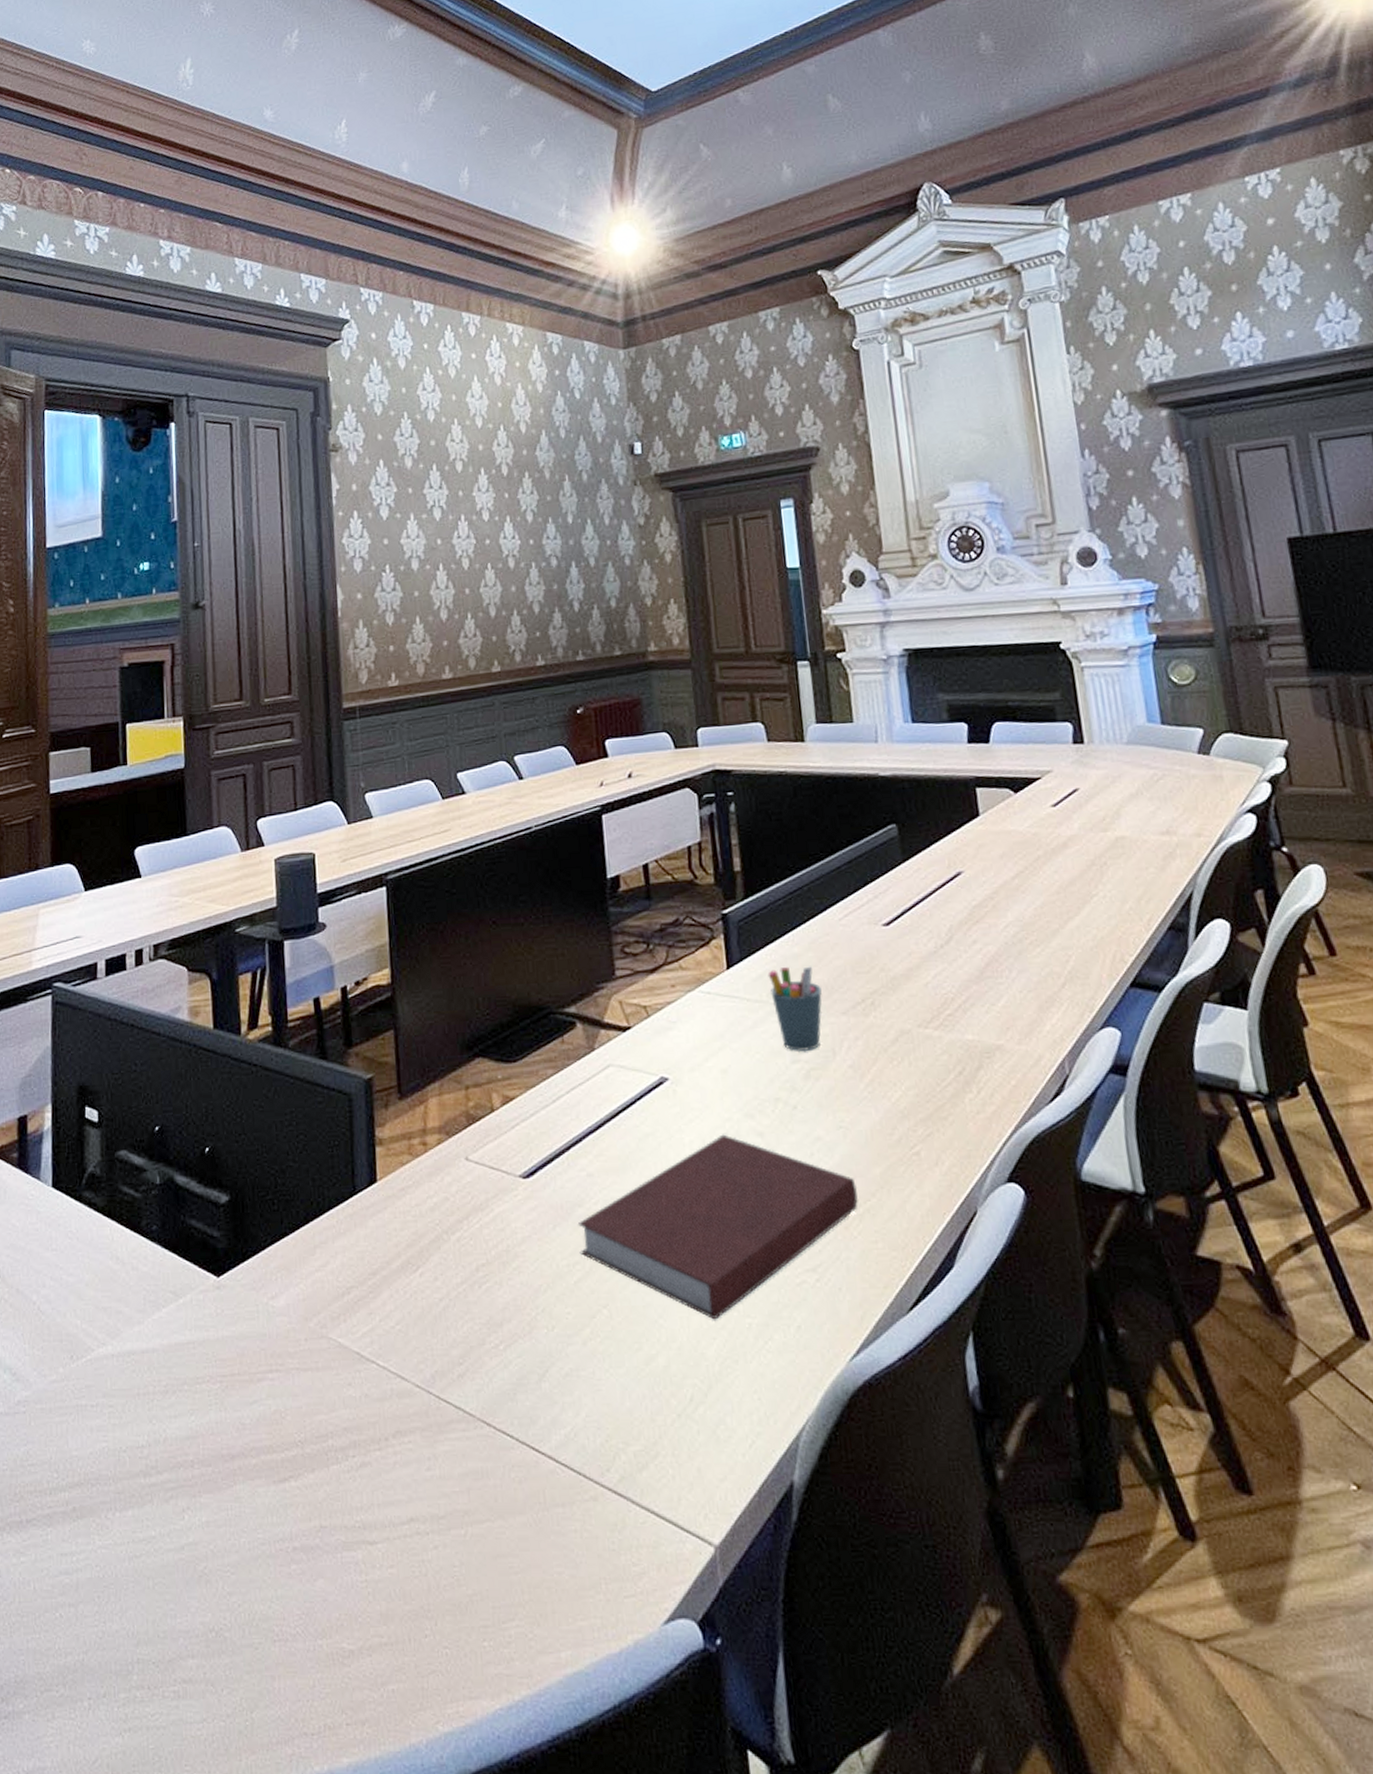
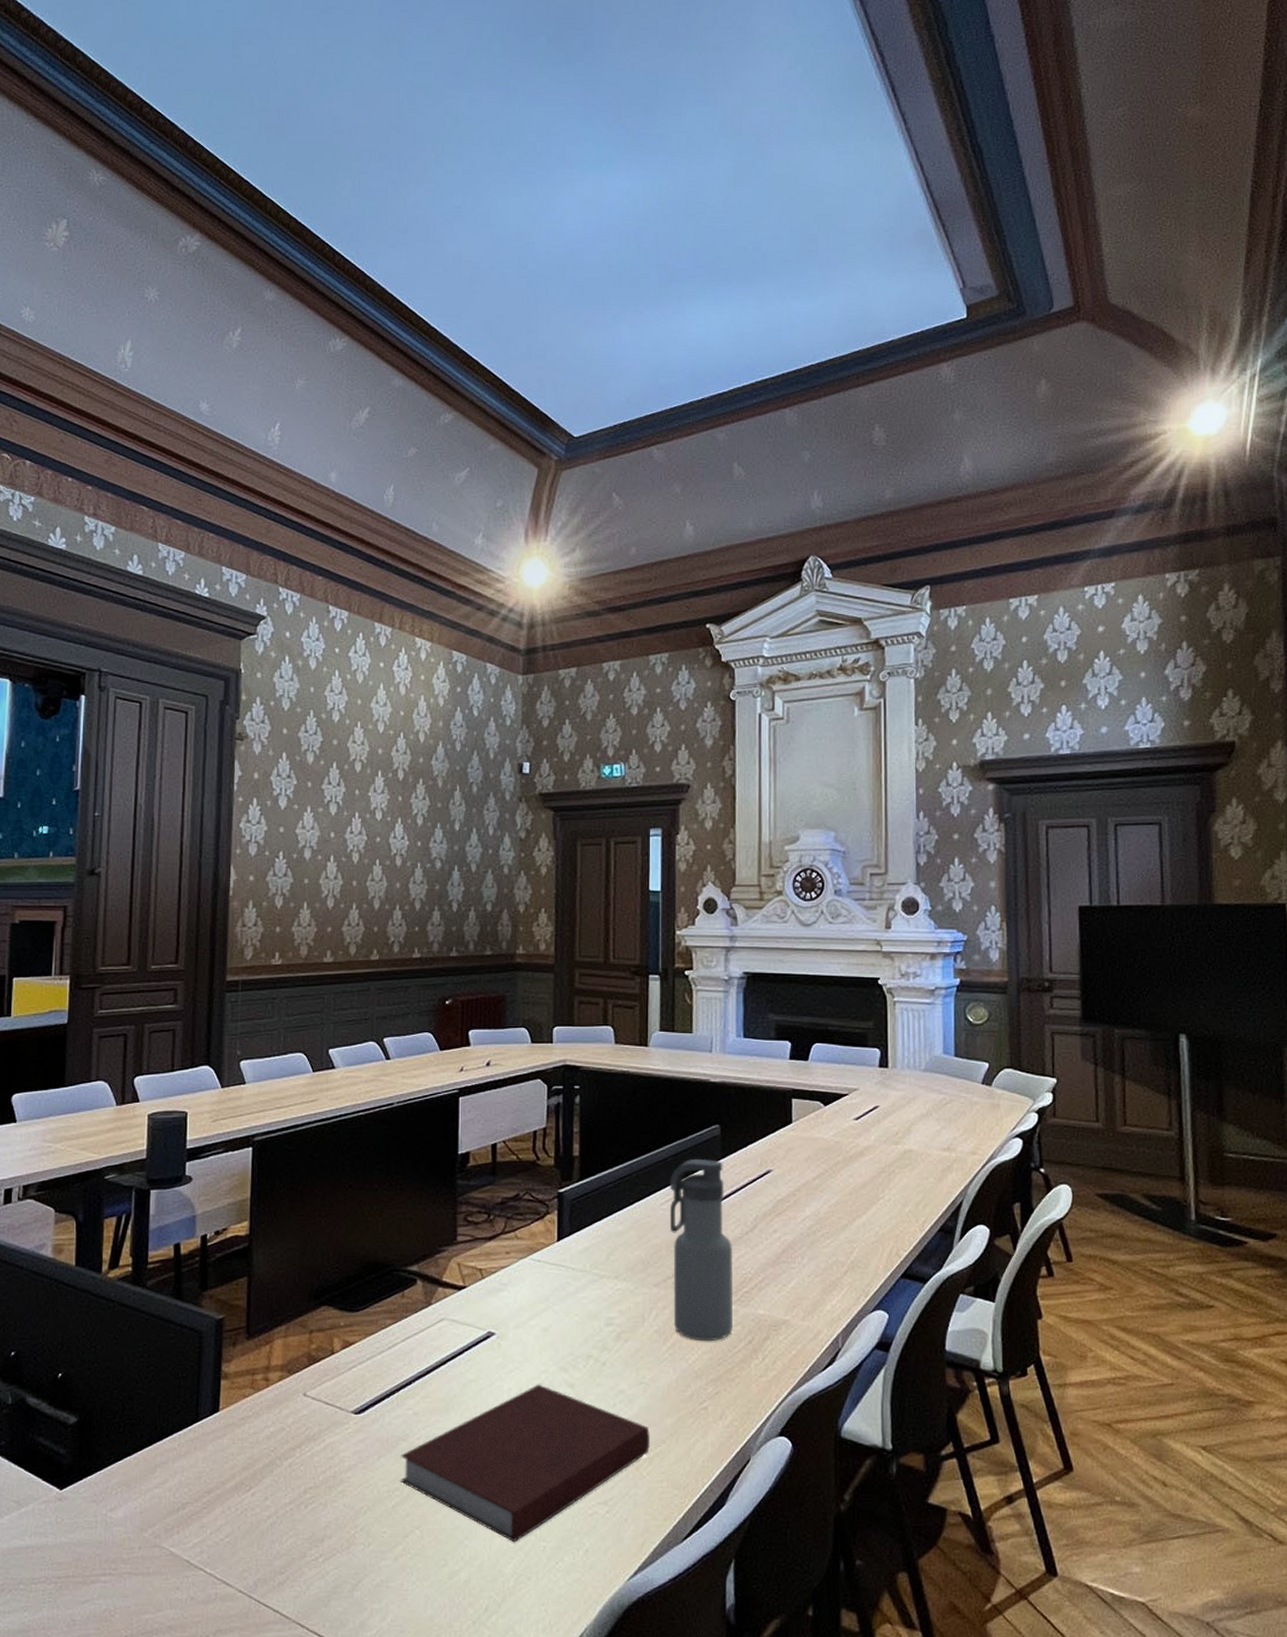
pen holder: present [768,966,822,1052] -> none [593,1243,638,1317]
water bottle: none [846,864,939,1076] -> present [669,1158,733,1342]

